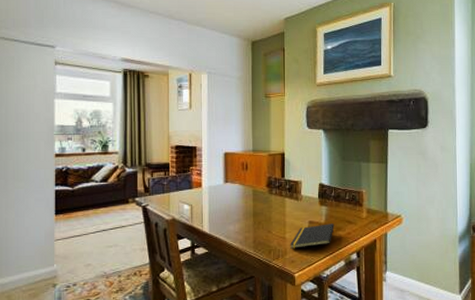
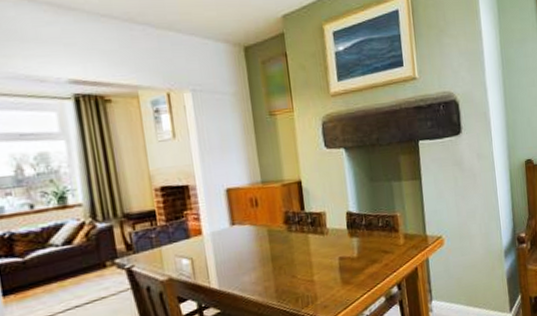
notepad: present [290,223,334,249] -> none [320,256,370,292]

